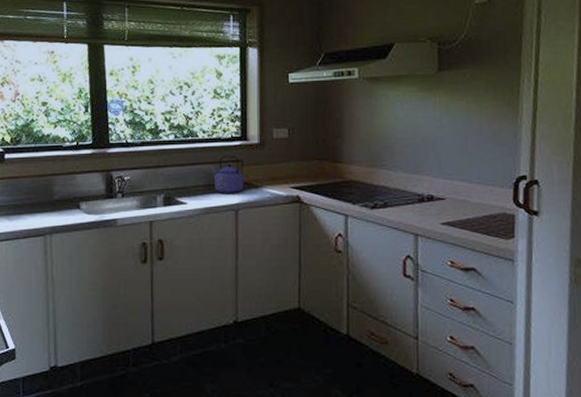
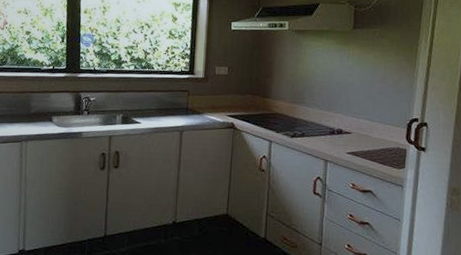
kettle: present [211,155,244,193] -> none [162,85,189,117]

